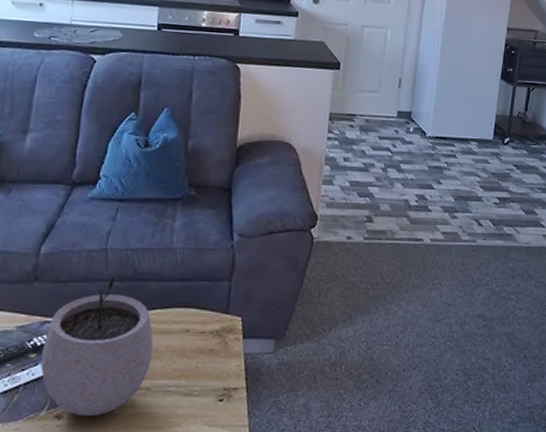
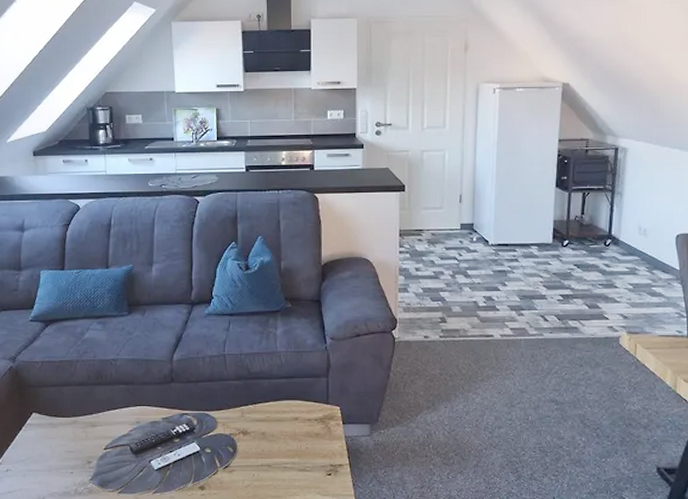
plant pot: present [40,277,154,417] -> none [183,377,270,488]

